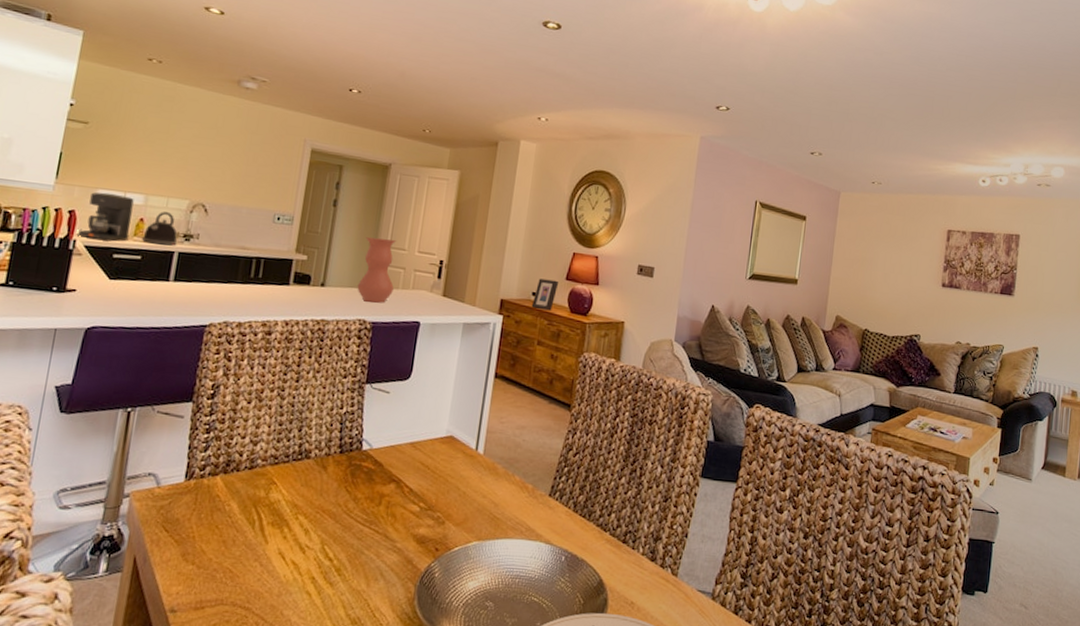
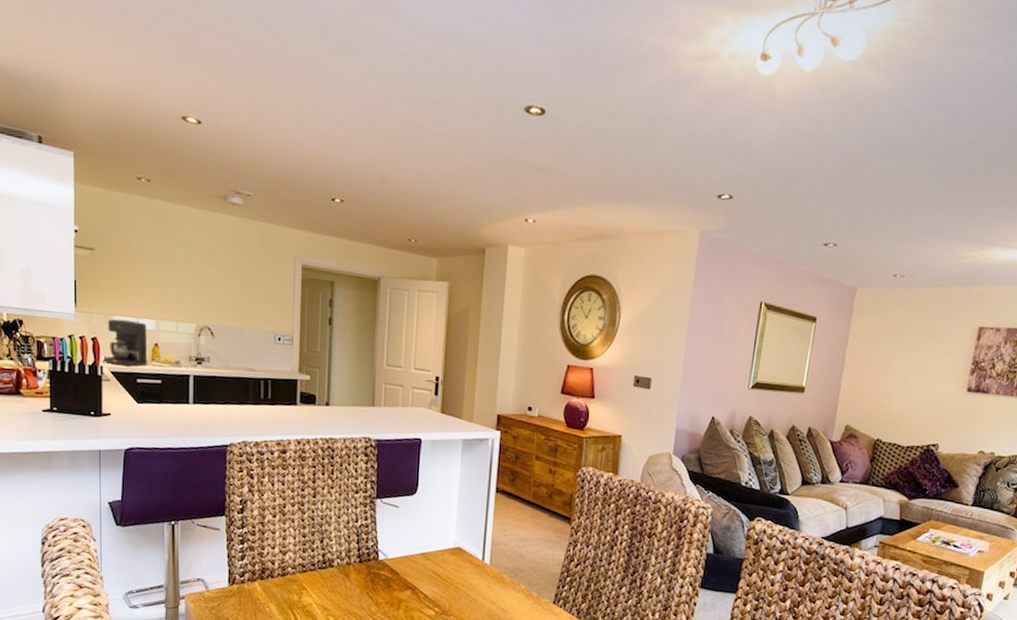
kettle: present [142,212,178,247] -> none [160,336,191,370]
vase: present [357,237,396,304] -> none [359,355,394,422]
picture frame: present [531,278,559,311] -> none [528,393,555,426]

